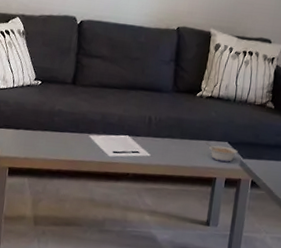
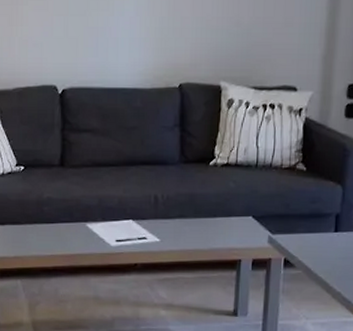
legume: present [206,142,238,162] -> none [225,219,265,240]

